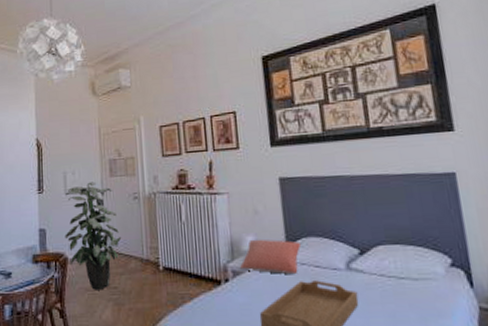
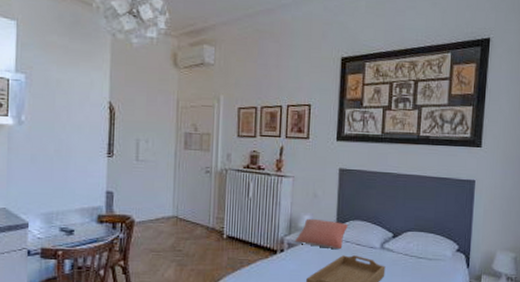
indoor plant: present [65,181,122,290] -> none [133,152,190,252]

